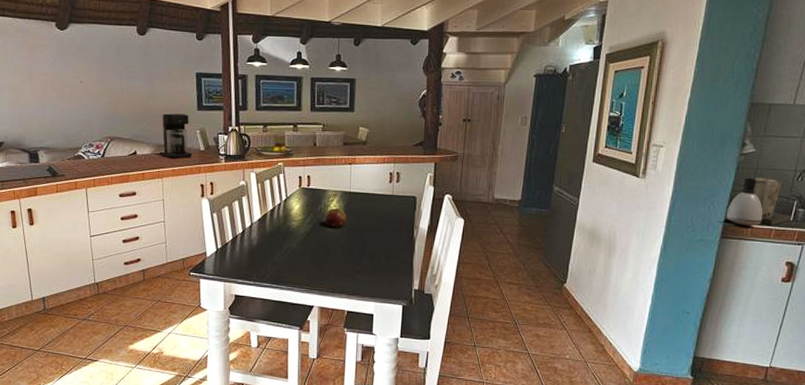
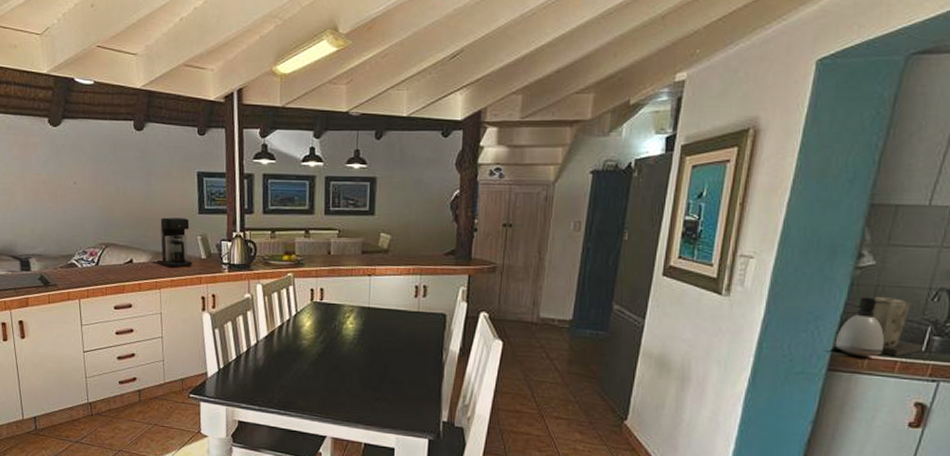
fruit: present [324,208,347,228] -> none [339,325,365,348]

